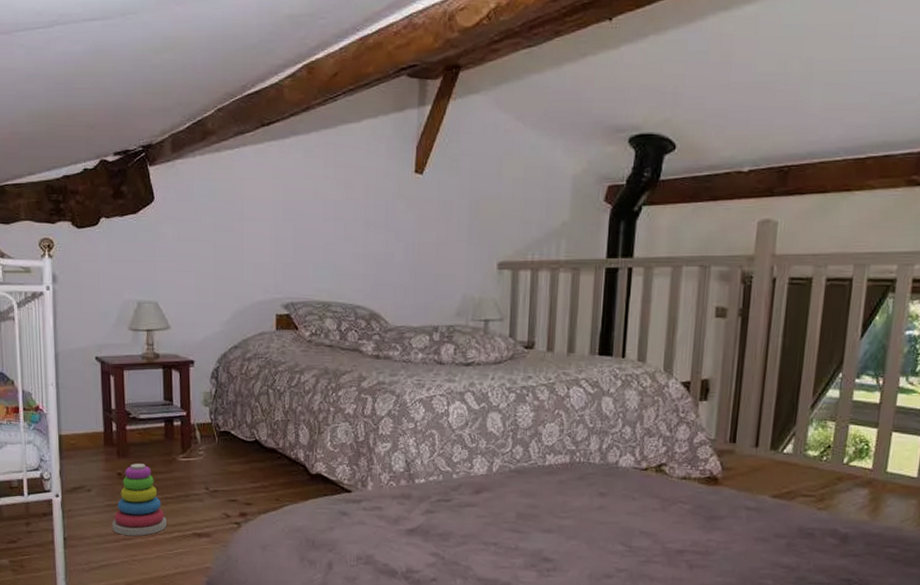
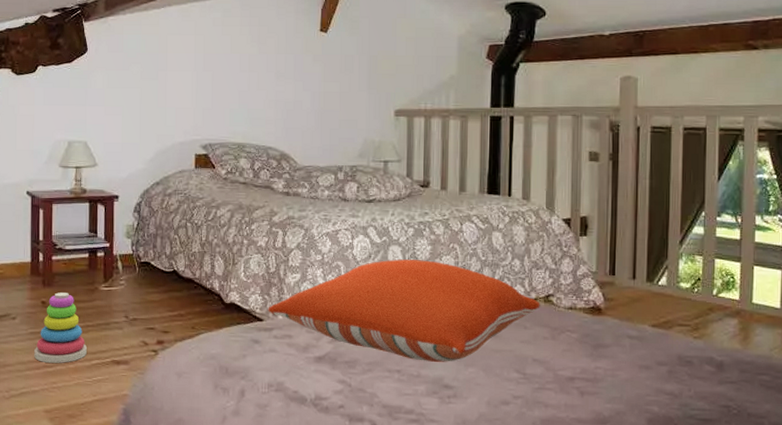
pillow: none [356,427,651,535] -> present [268,259,540,362]

